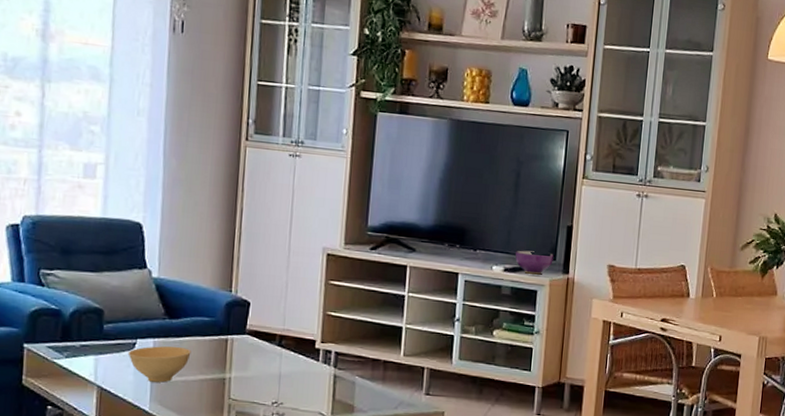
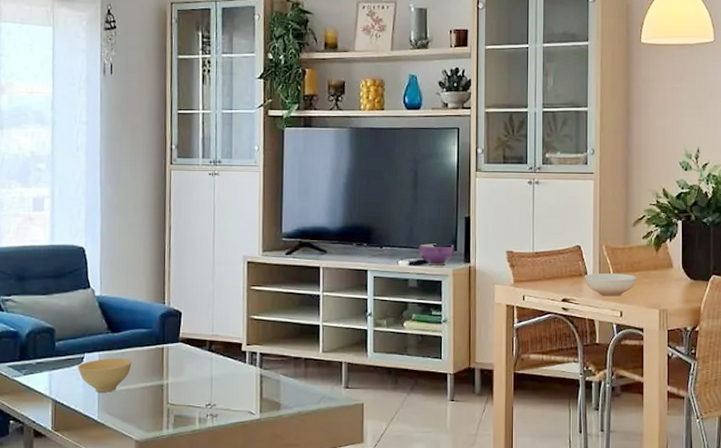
bowl: none [685,295,740,320] -> present [584,273,637,296]

